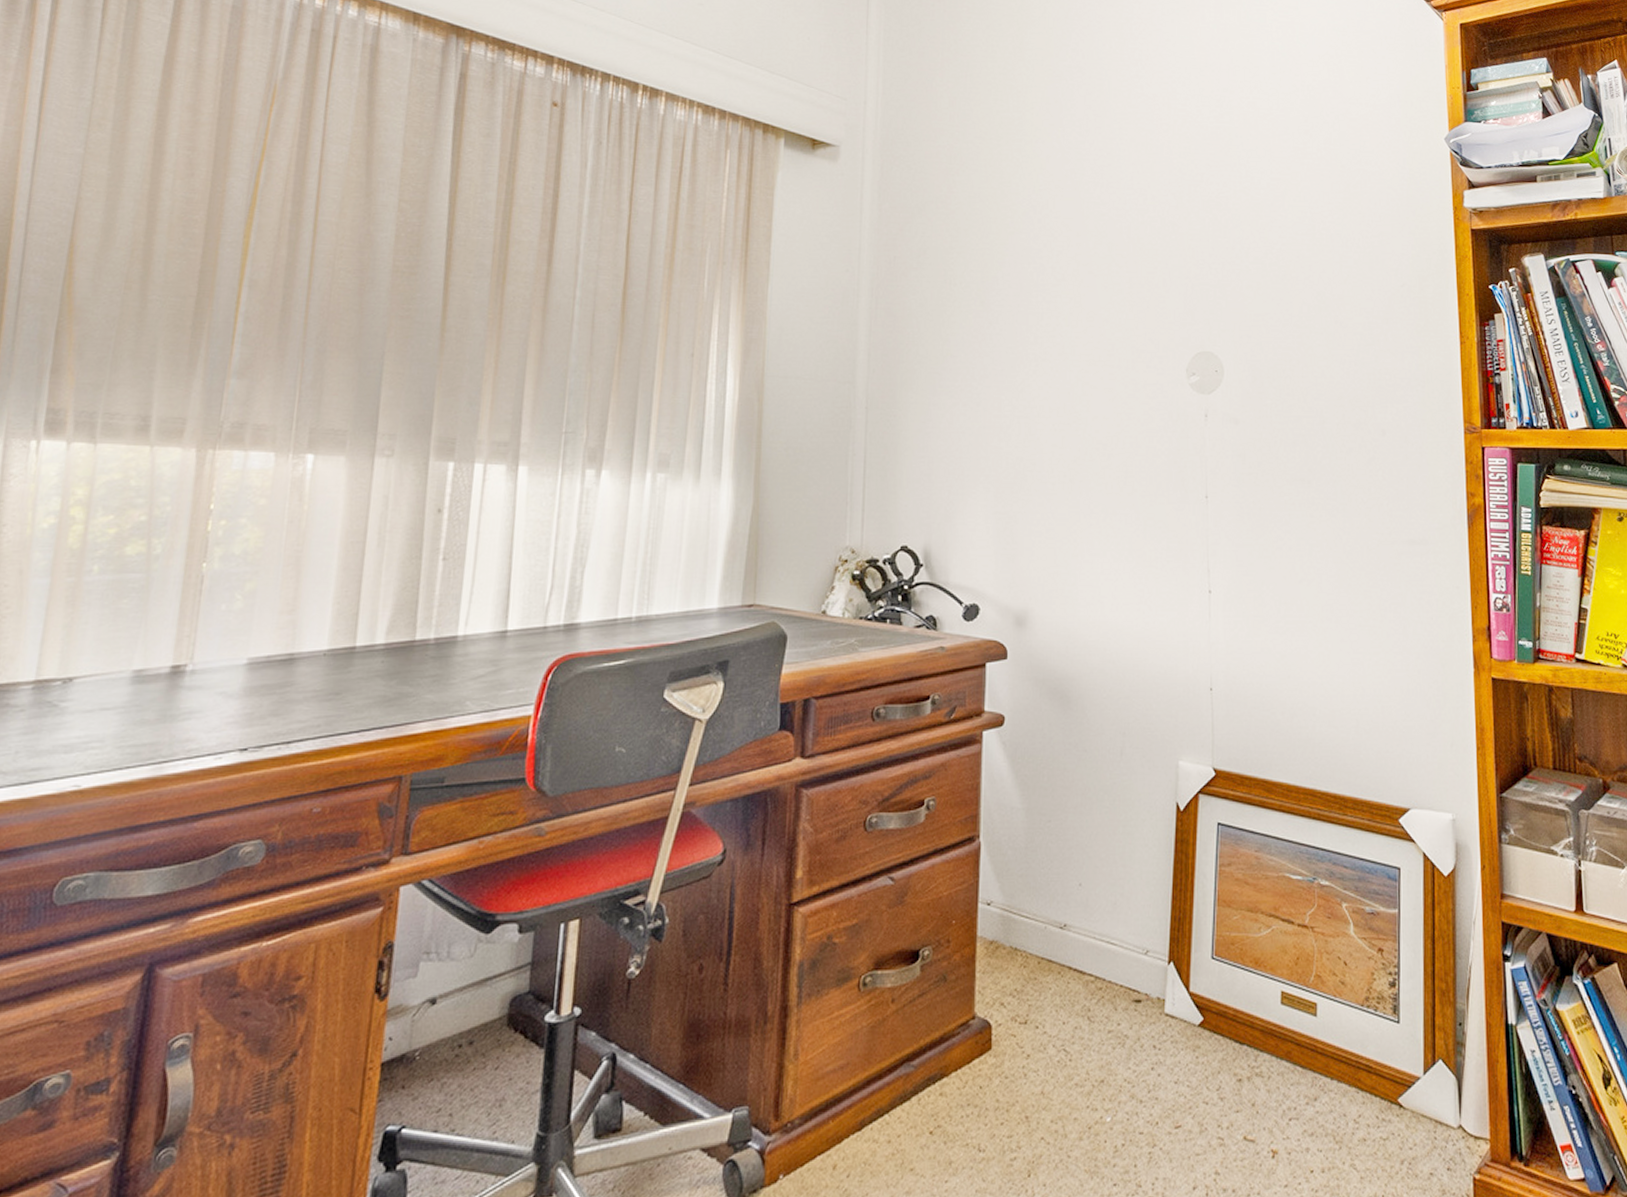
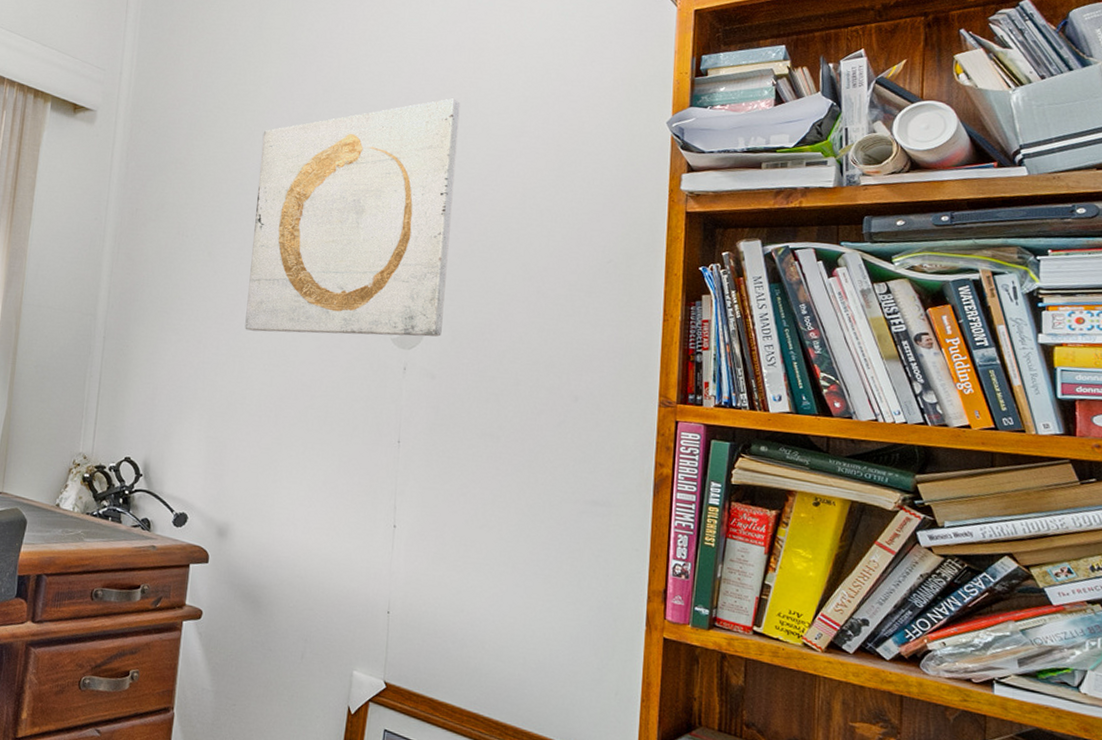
wall art: none [1028,120,1241,387] -> present [245,98,461,337]

